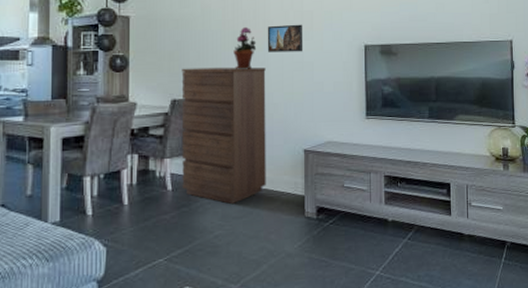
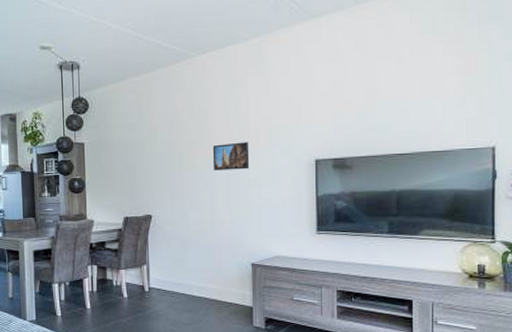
dresser: present [181,67,266,204] -> none [132,186,214,311]
potted plant: present [233,26,257,69] -> none [180,146,203,188]

